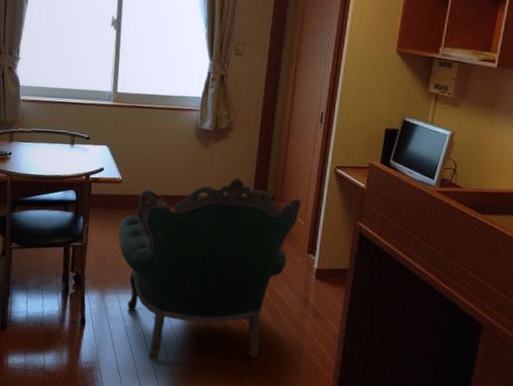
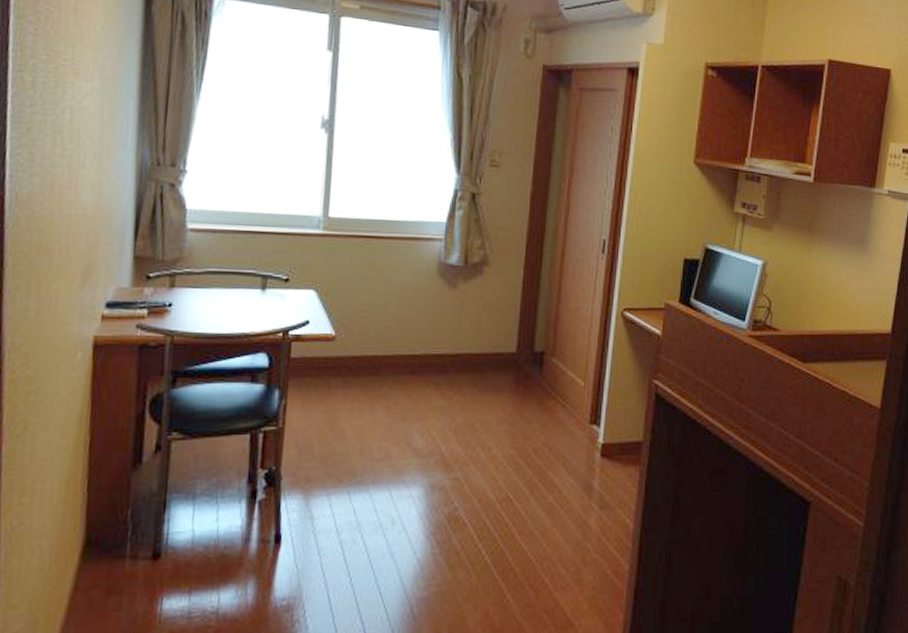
armchair: present [118,177,301,362] -> none [330,327,580,588]

